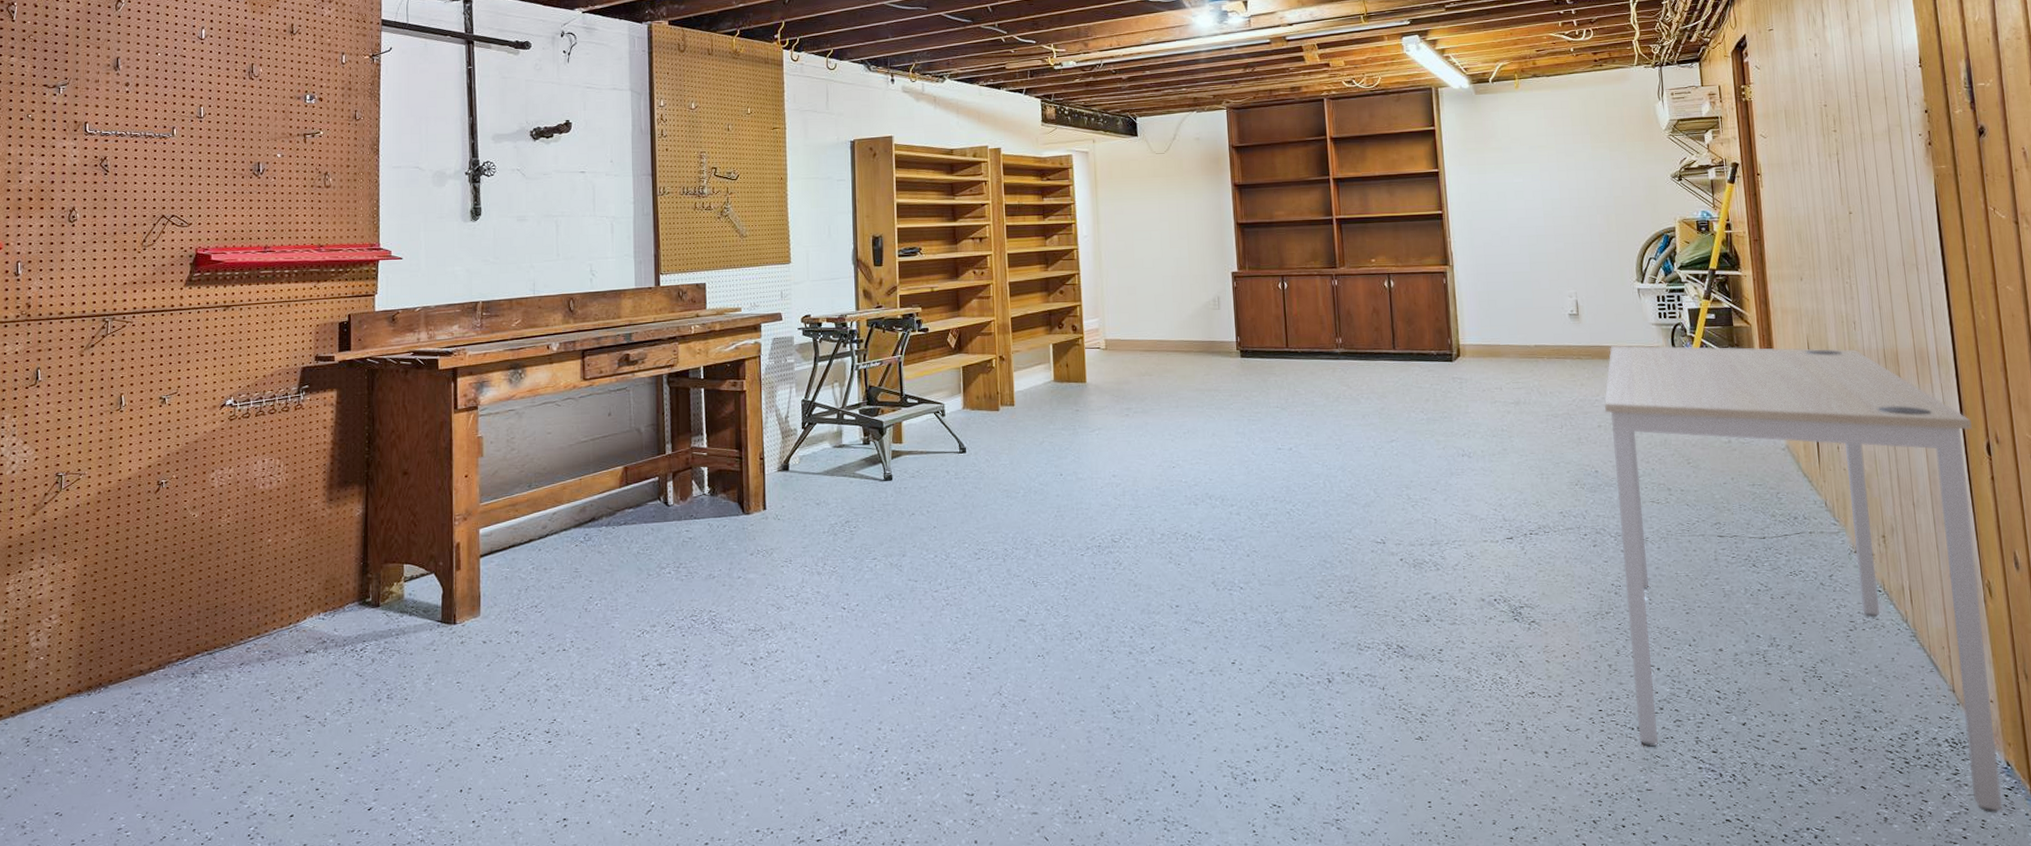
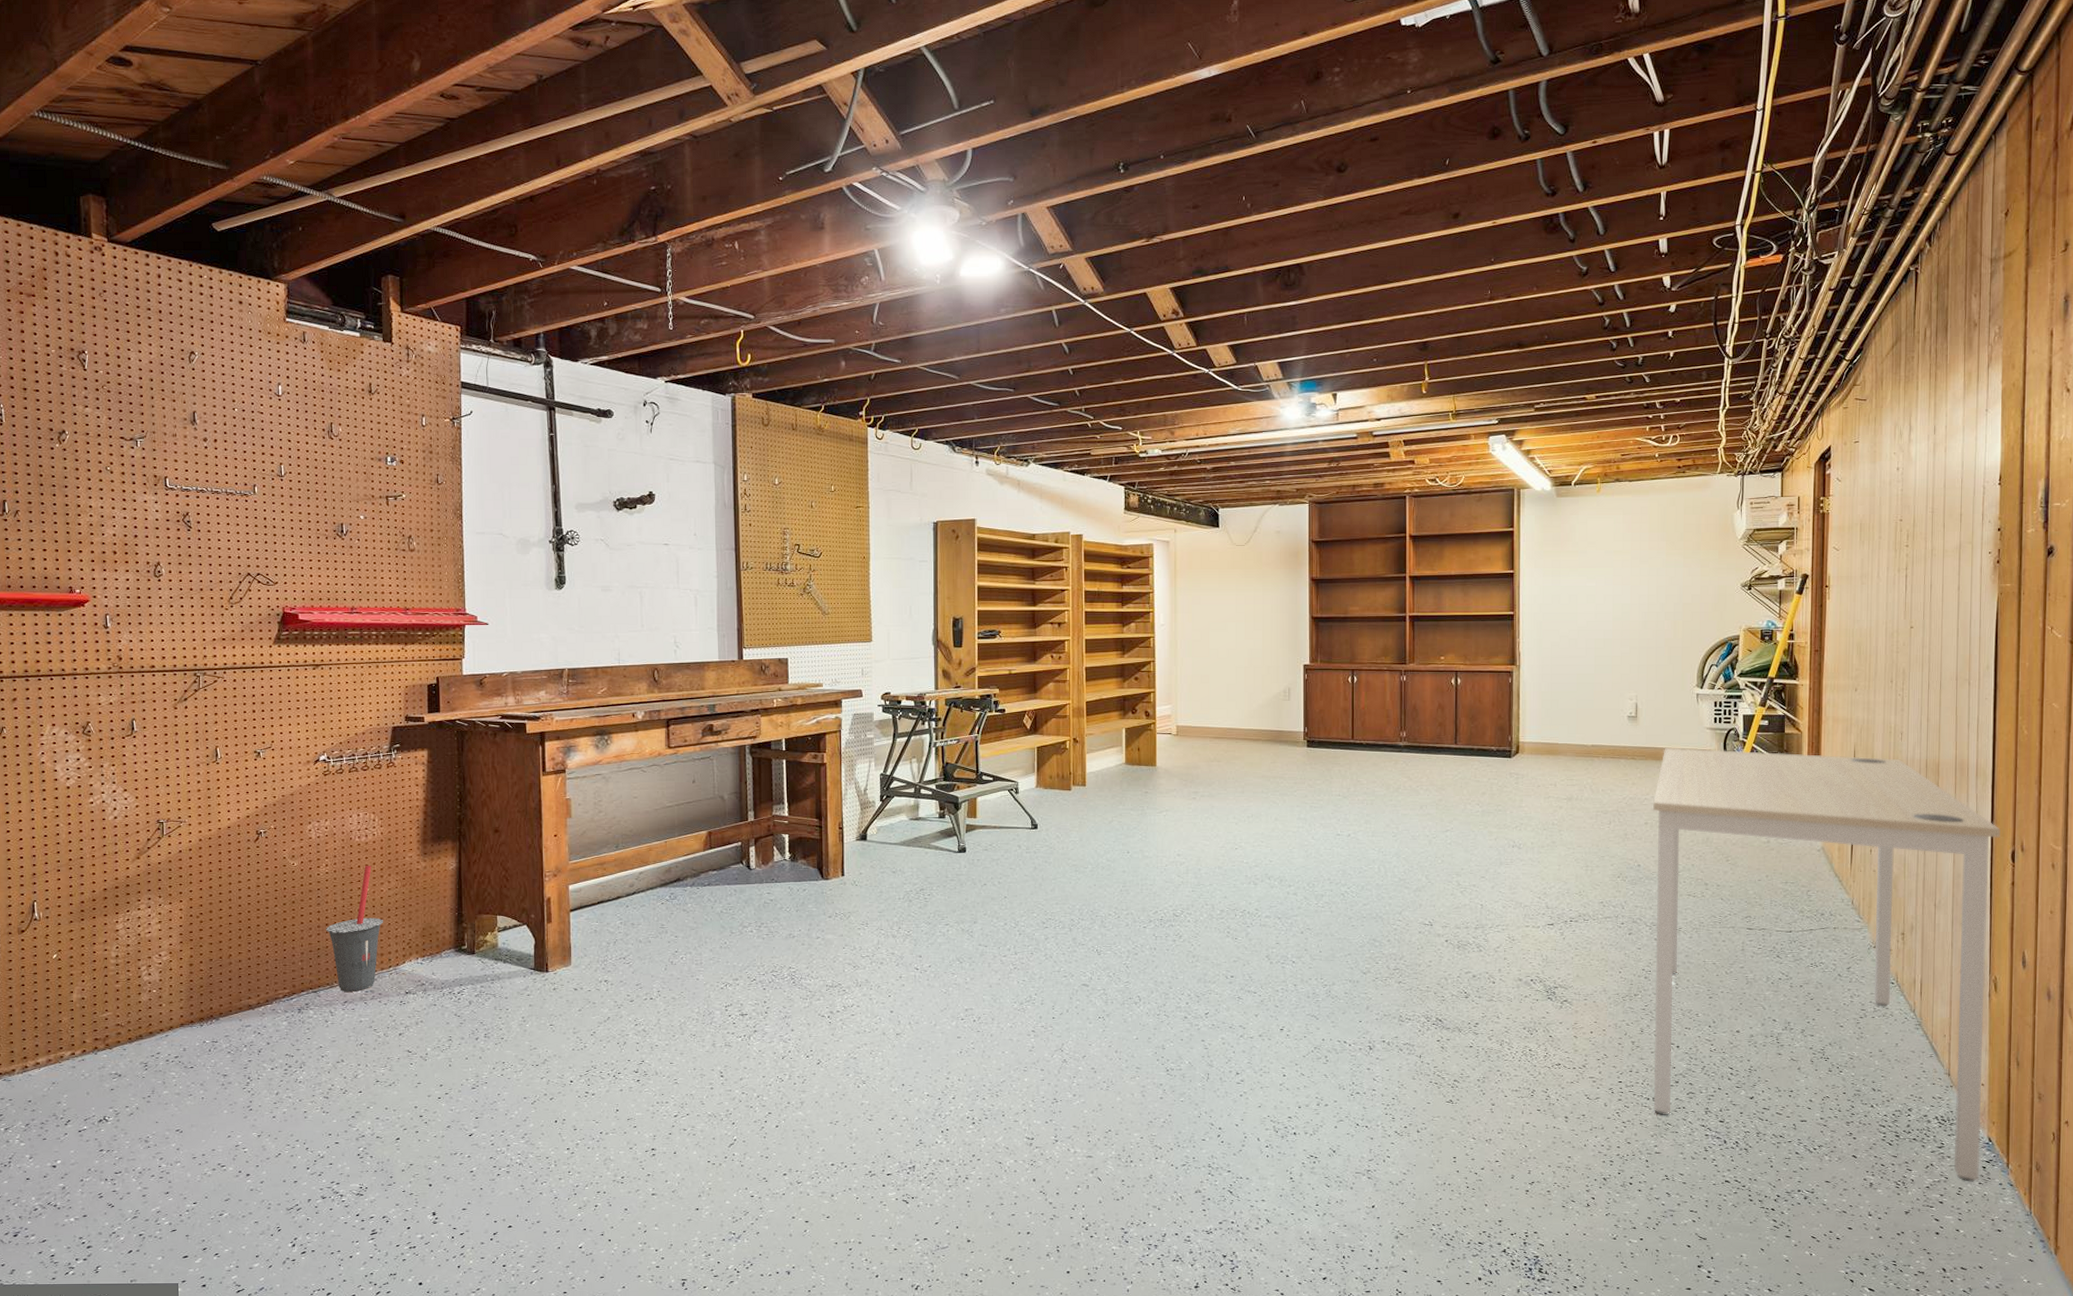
beverage cup: none [225,515,286,653] -> present [326,866,384,992]

